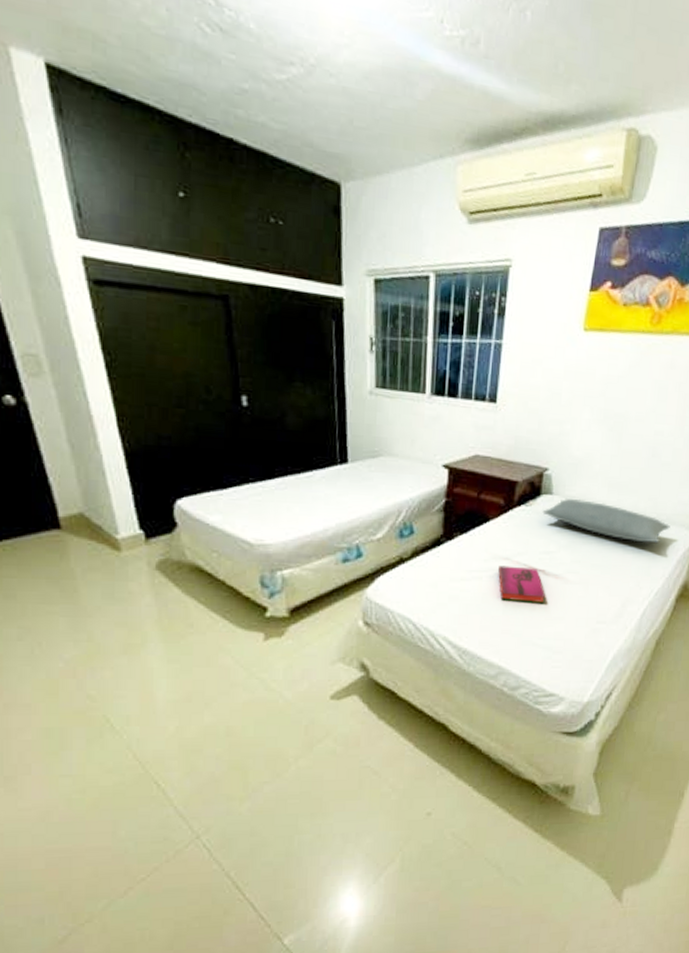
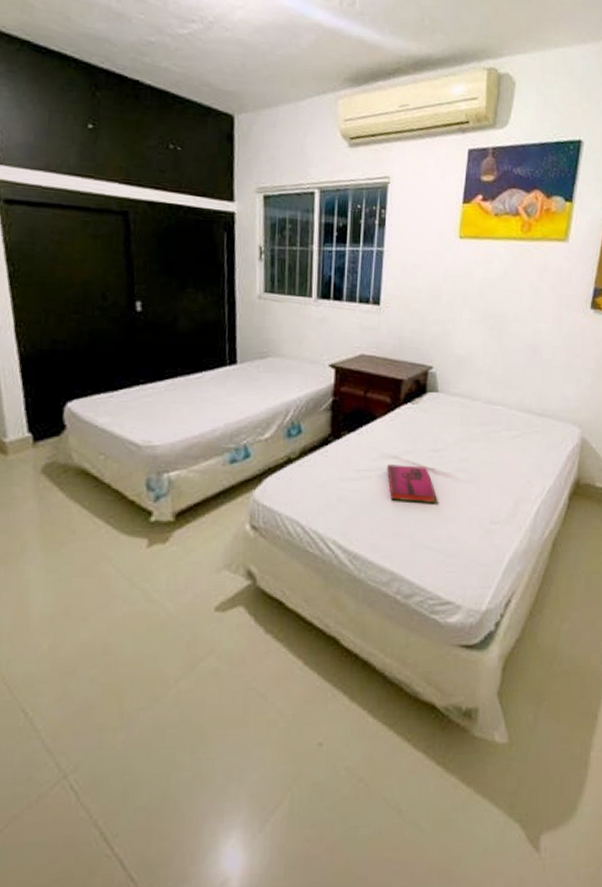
pillow: present [542,497,670,544] -> none [429,395,557,440]

